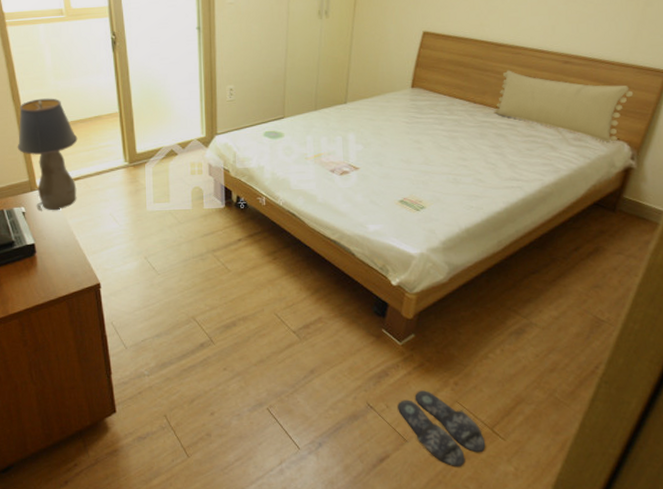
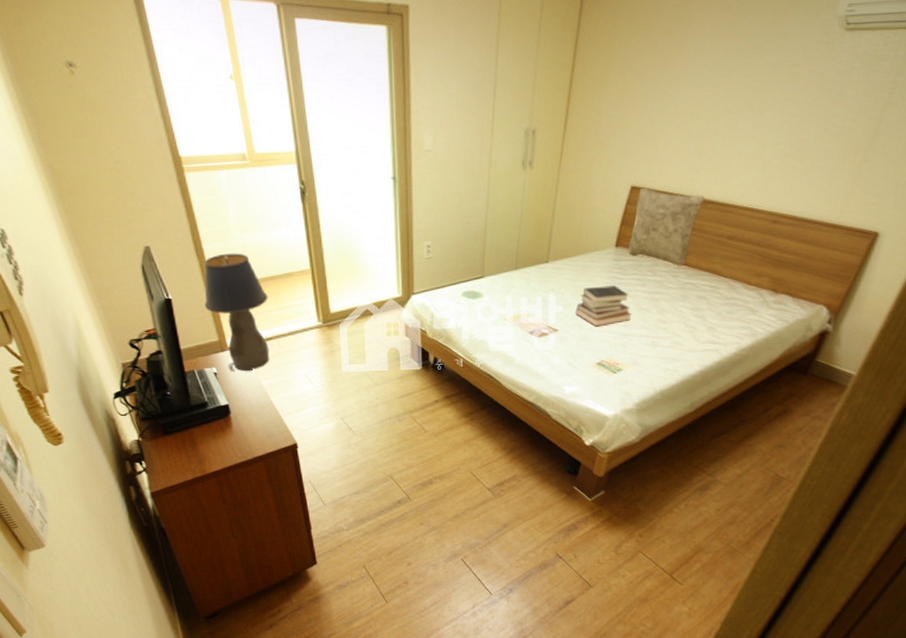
books: none [375,125,431,165] -> present [575,286,632,327]
slippers: present [398,390,486,466] -> none [585,542,664,608]
pillow: none [423,32,495,105] -> present [628,187,705,266]
pillow: present [494,70,634,142] -> none [697,229,839,306]

